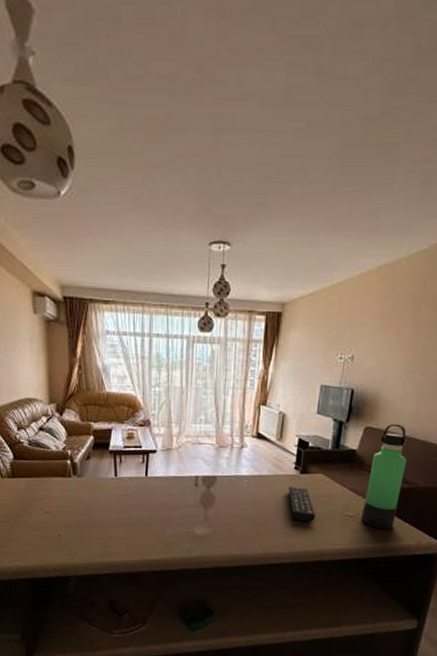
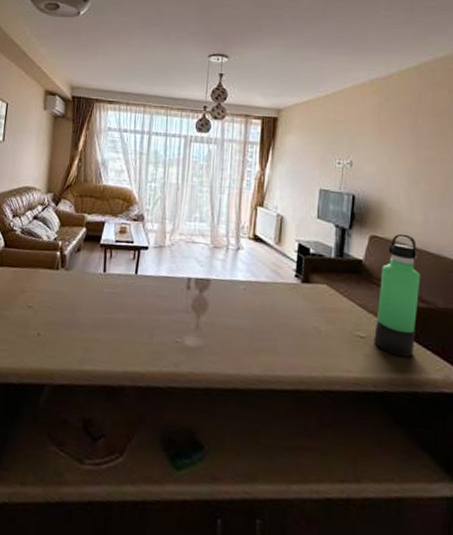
remote control: present [288,487,315,522] -> none [289,297,320,341]

